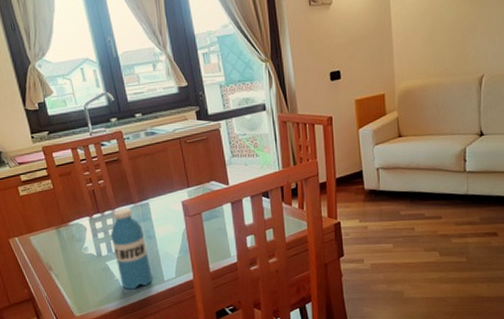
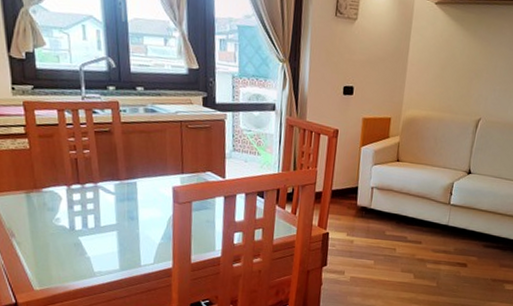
water bottle: present [110,208,153,290] -> none [88,183,129,270]

